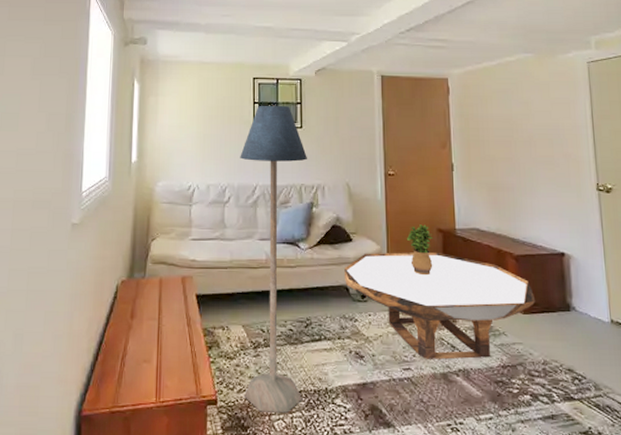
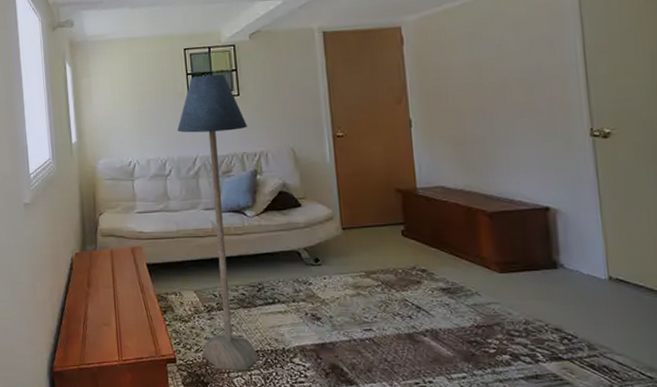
coffee table: present [345,252,536,360] -> none [295,213,515,320]
potted plant: present [406,224,433,276] -> none [360,185,392,238]

